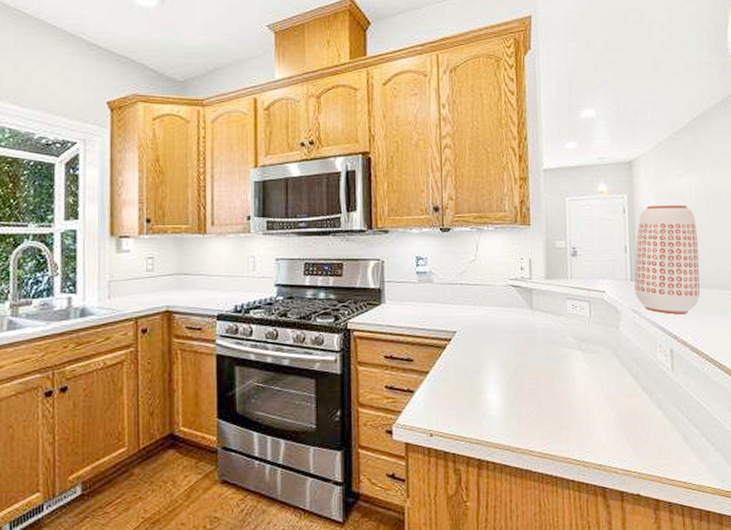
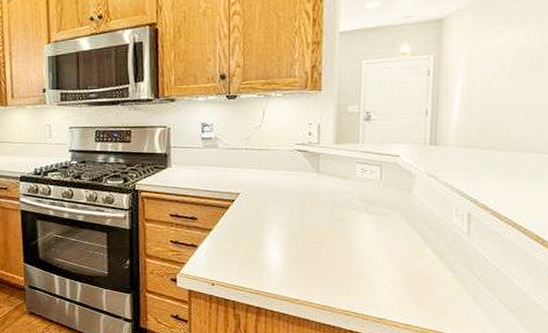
vase: present [634,205,701,315] -> none [433,64,515,179]

